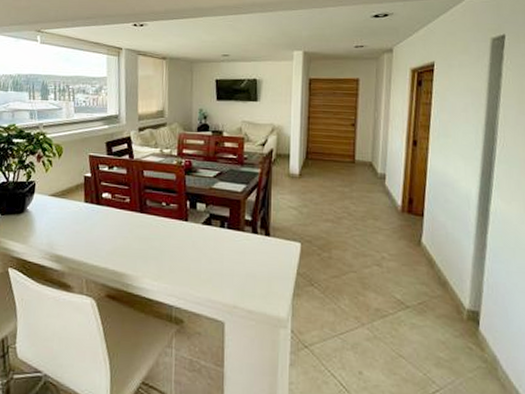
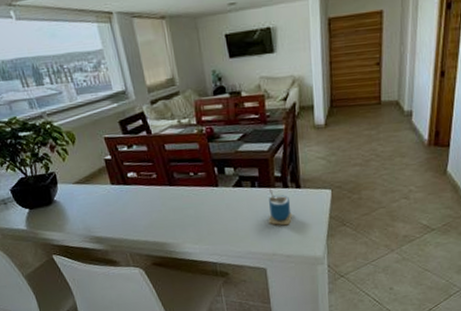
cup: none [233,230,259,276] -> present [268,187,293,226]

